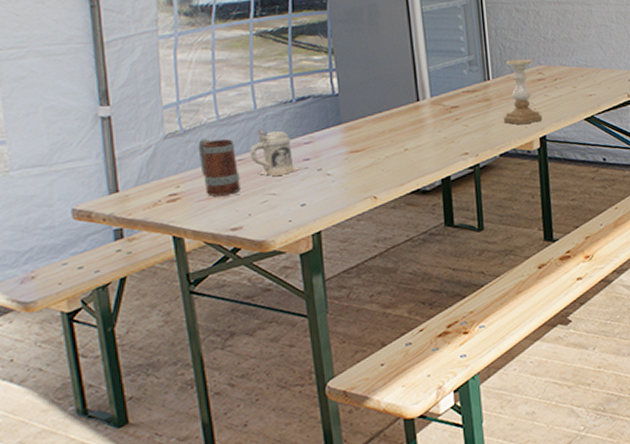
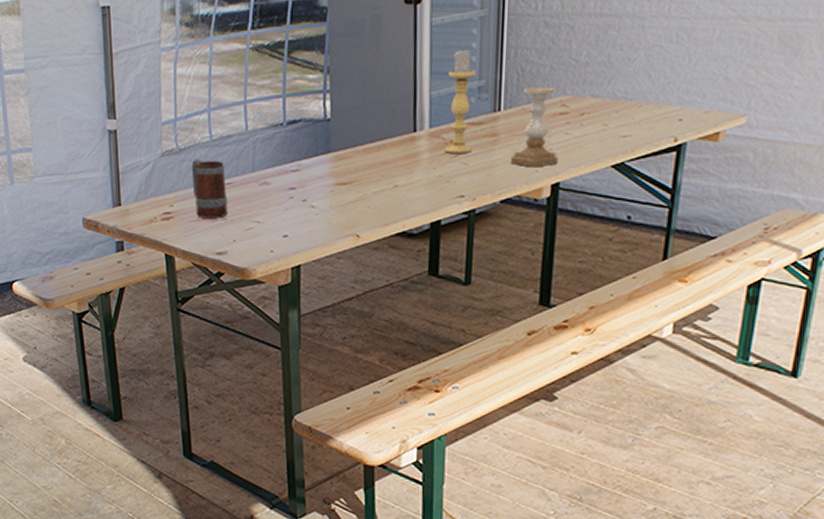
beer mug: present [249,129,303,177] -> none [238,152,288,204]
candle holder: none [442,31,471,118] -> present [444,49,476,153]

